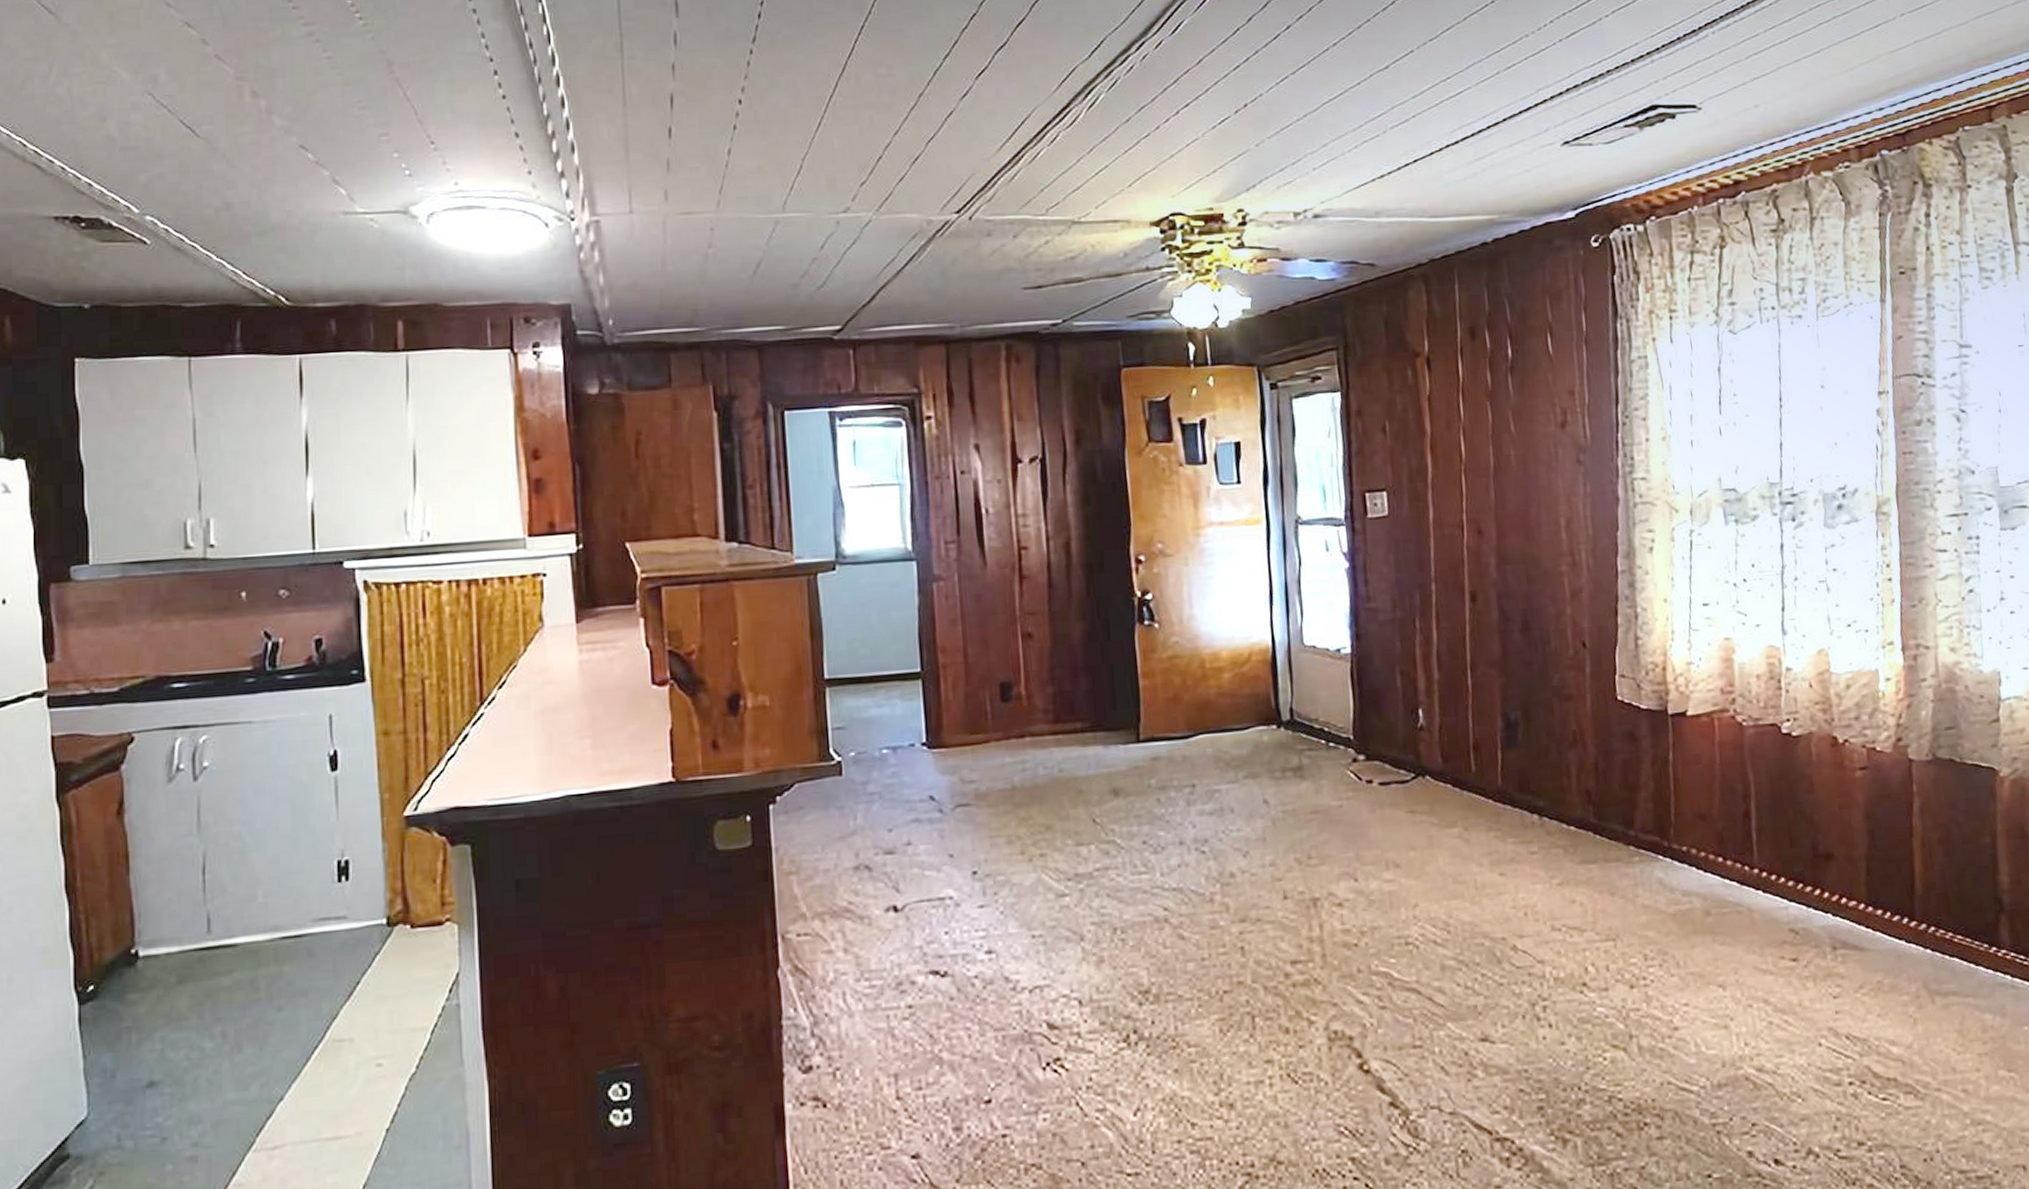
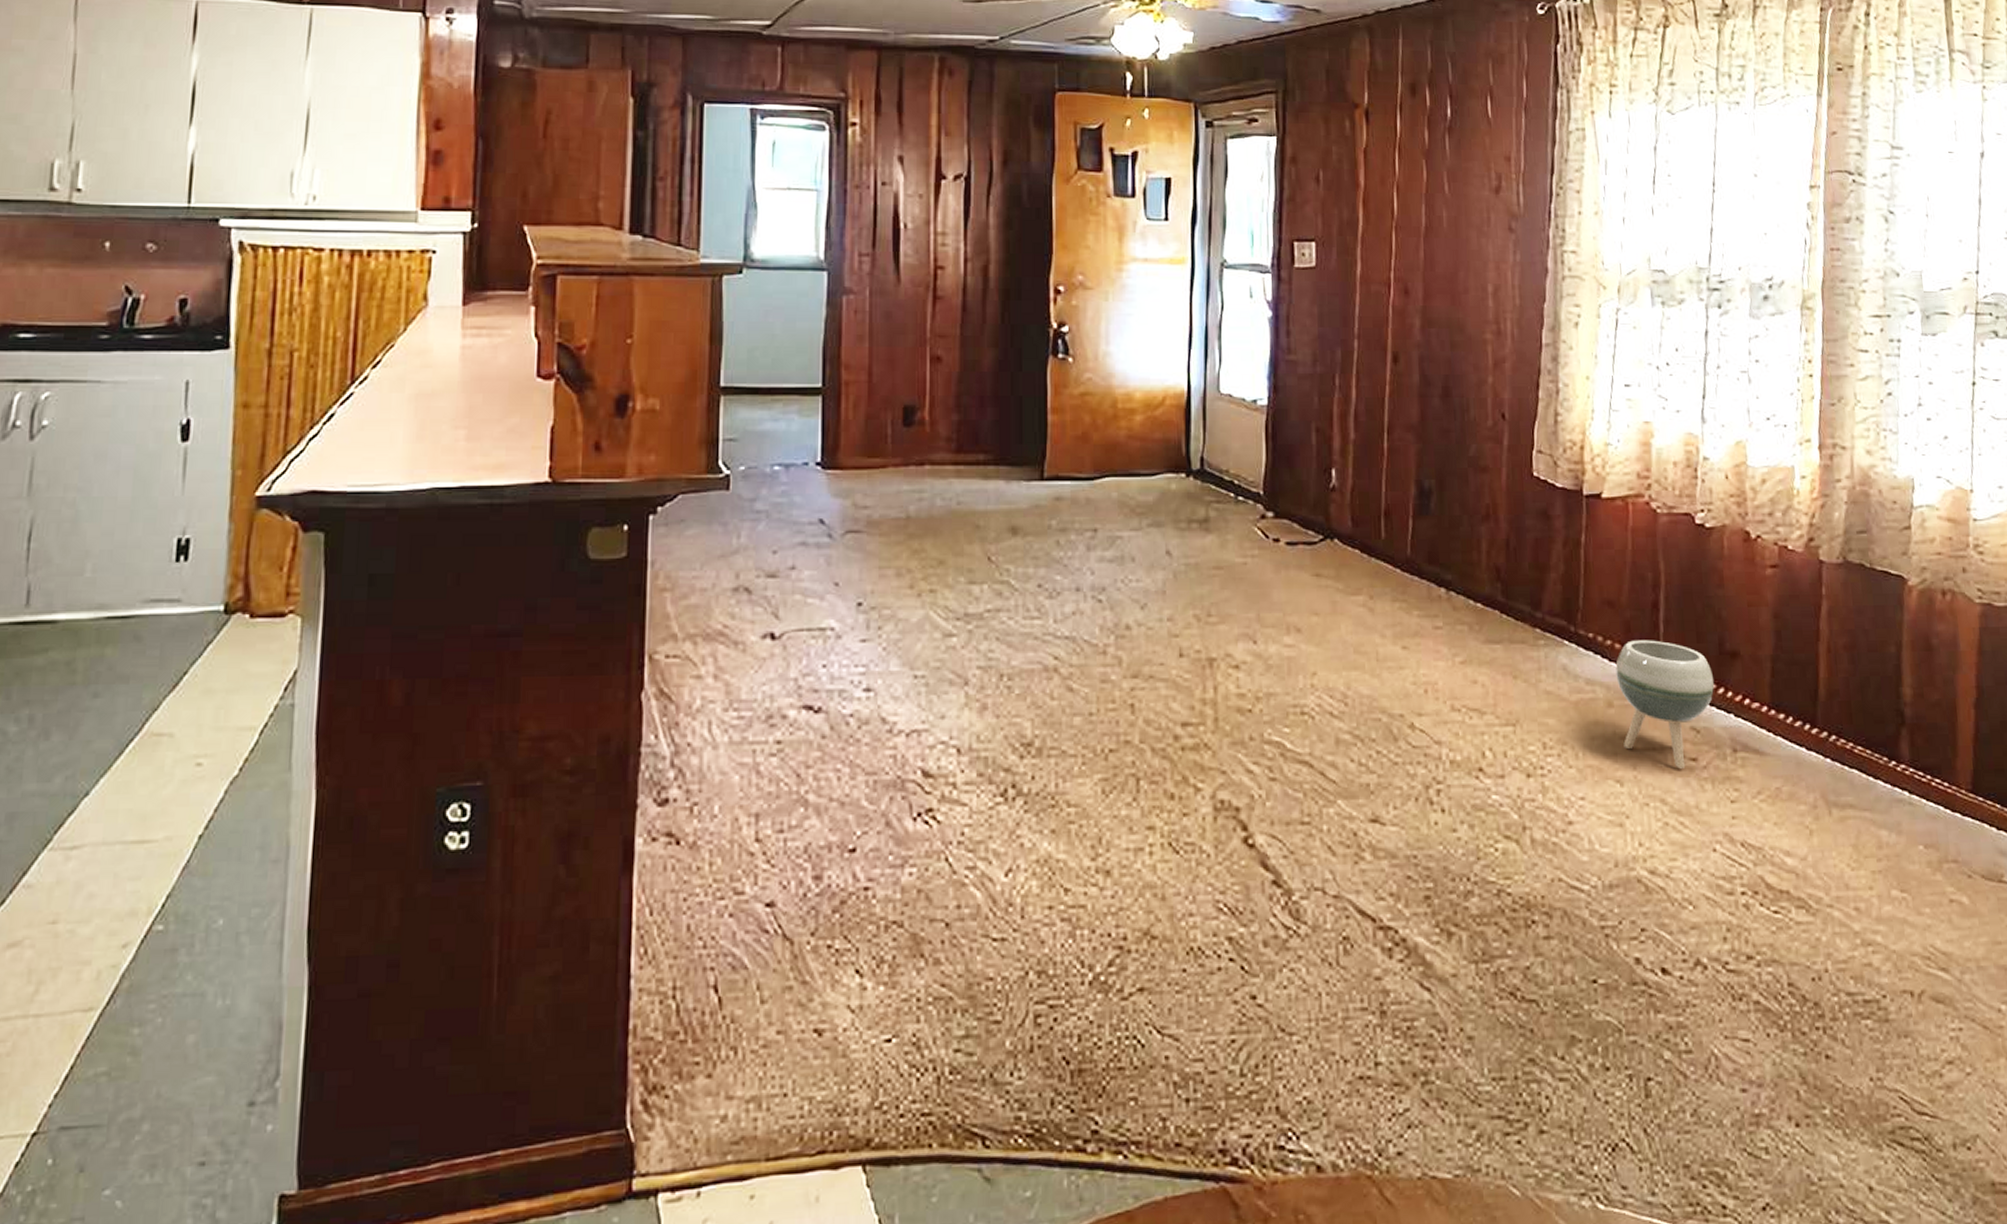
planter: none [1711,848,1811,970] -> present [1615,640,1715,769]

